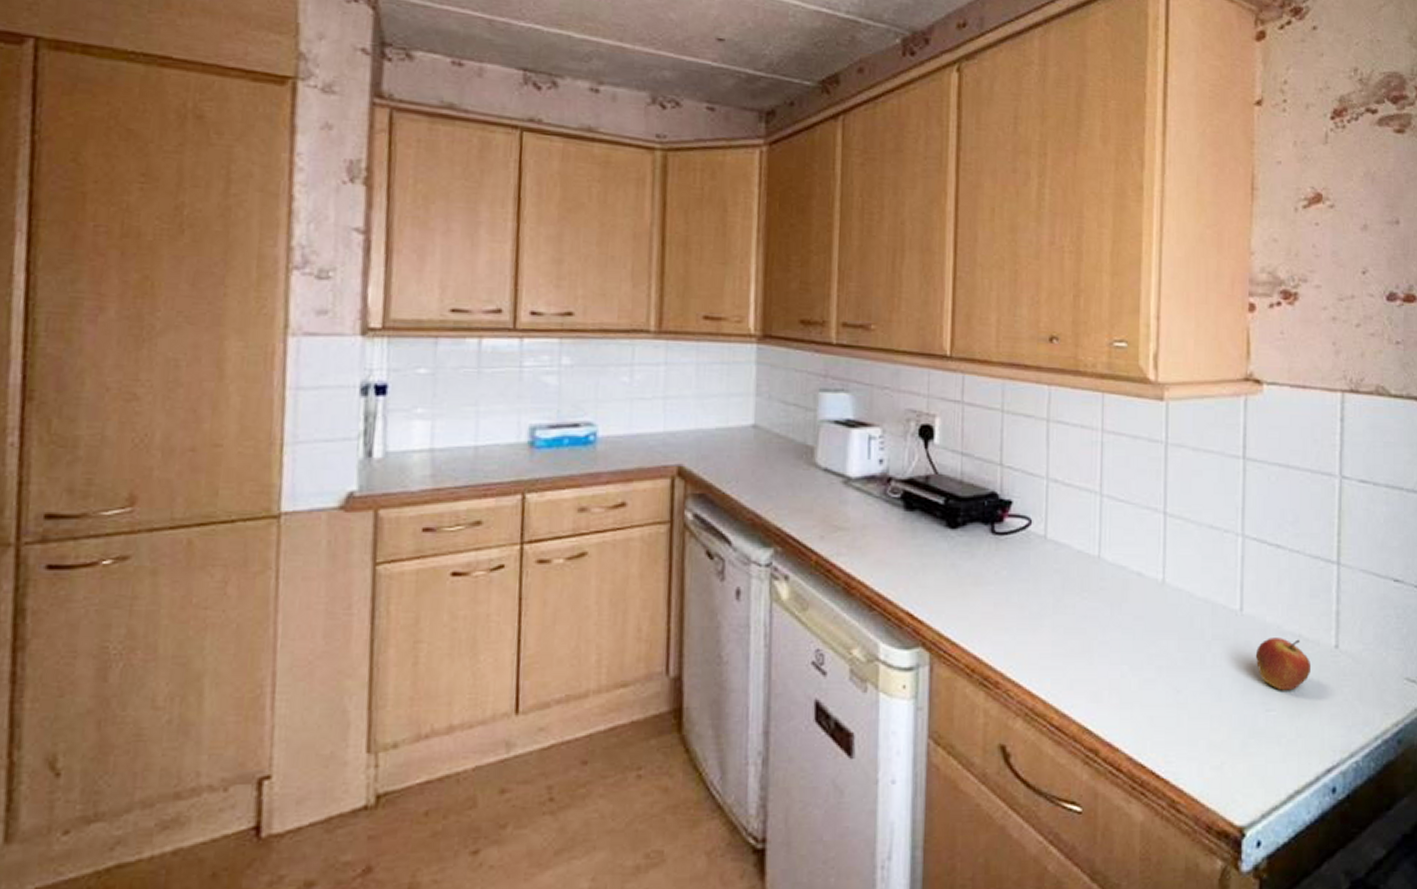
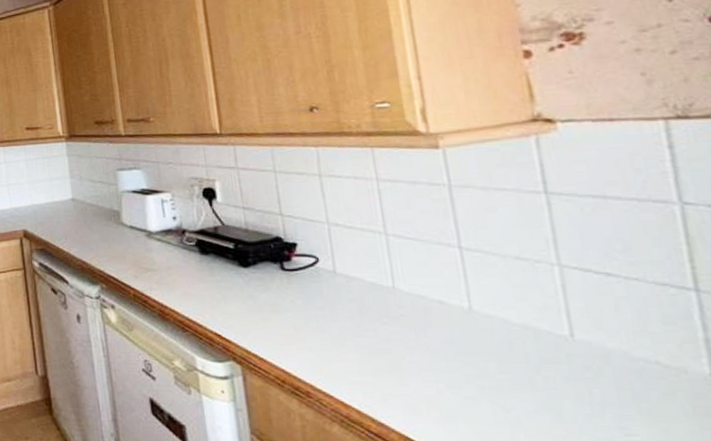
fruit: present [1255,638,1312,691] -> none [599,363,681,417]

